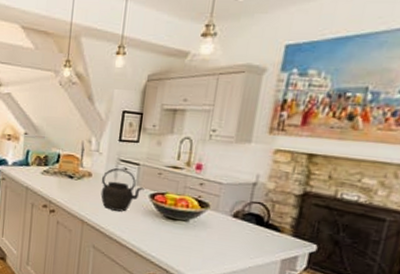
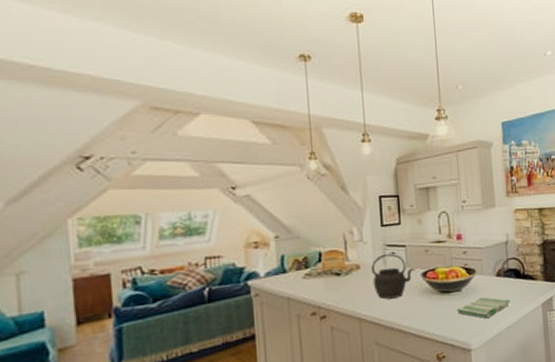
dish towel: none [178,233,243,257] -> present [456,297,511,319]

